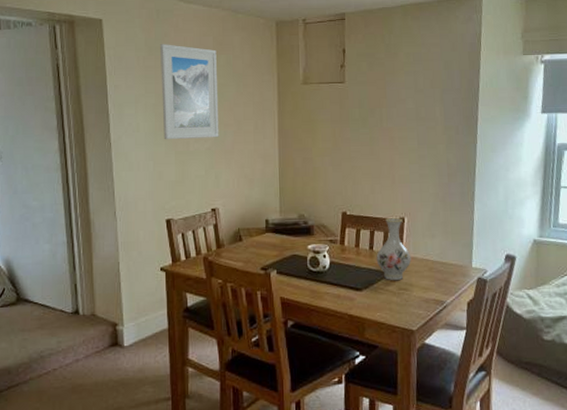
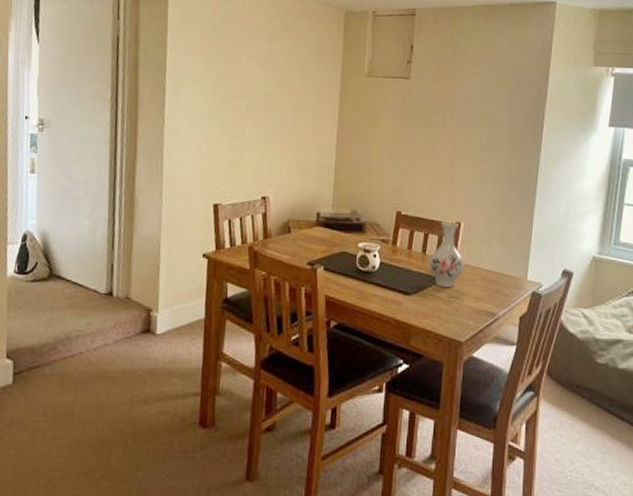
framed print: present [159,44,219,140] -> none [219,24,282,124]

